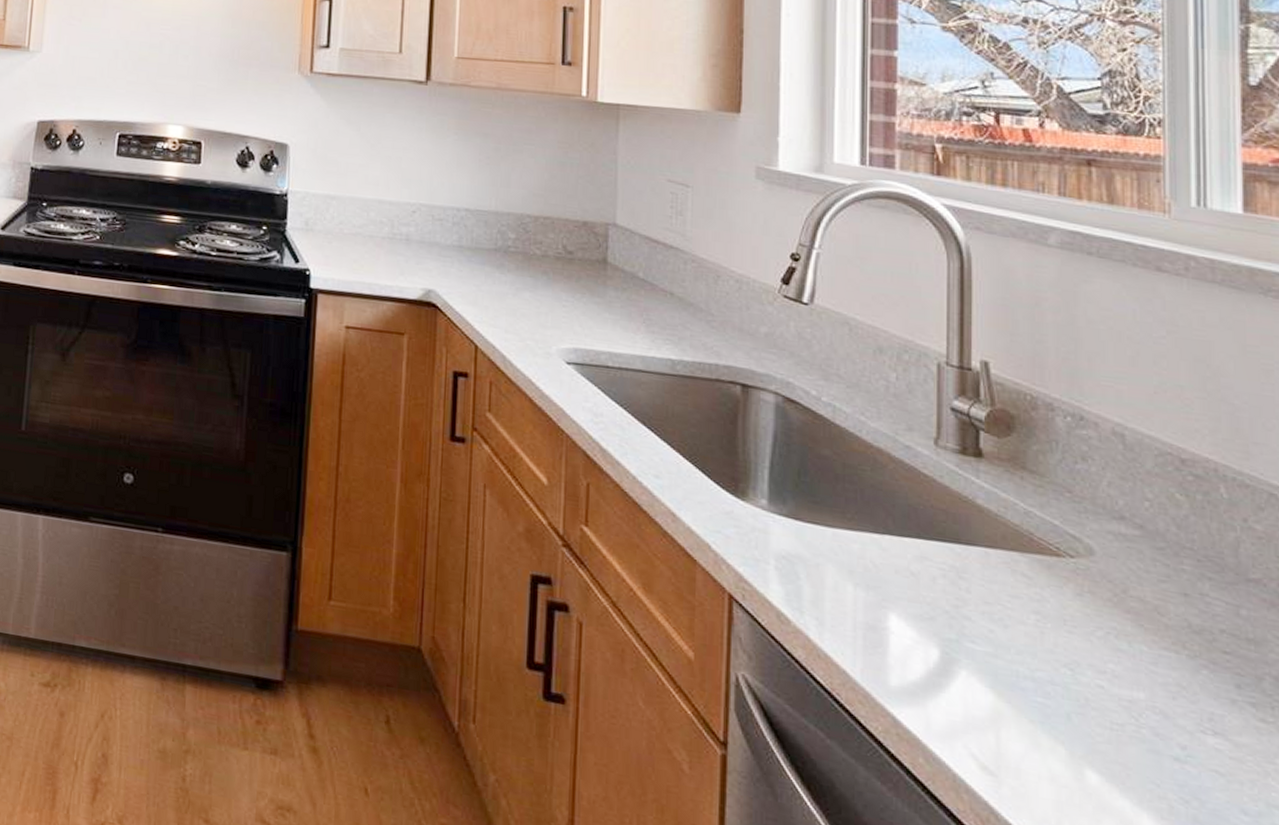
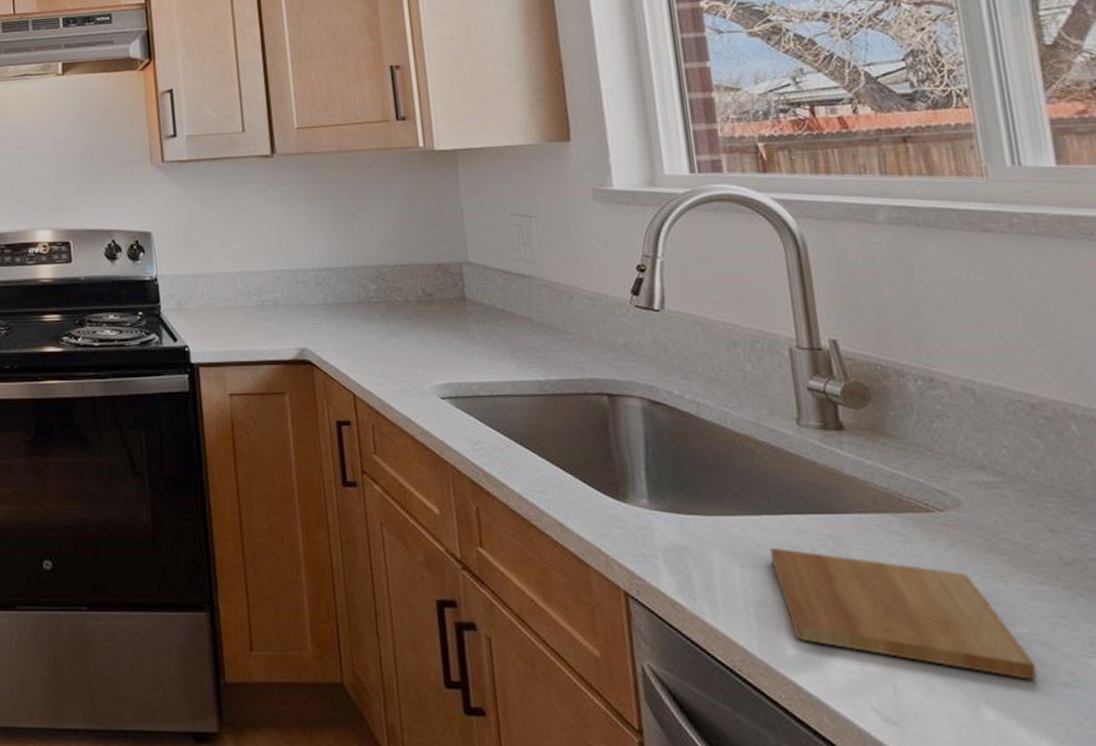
cutting board: none [887,571,1149,749] -> present [769,548,1038,680]

